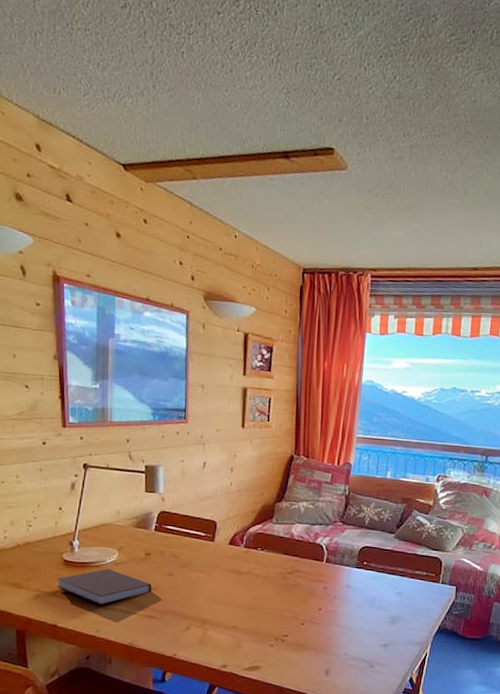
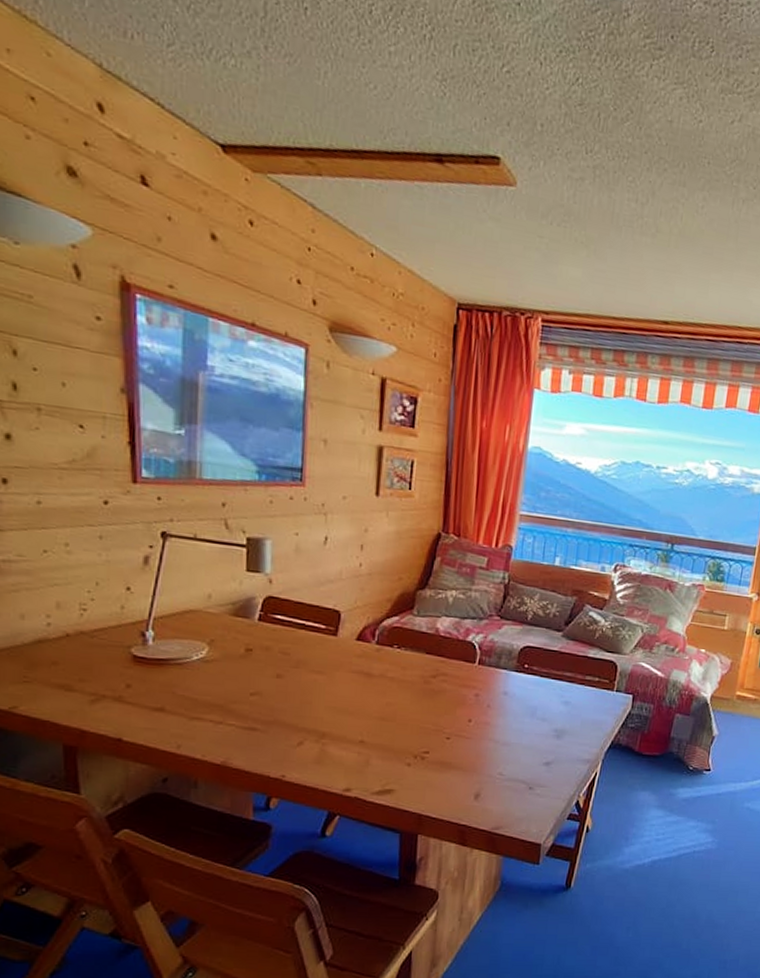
notebook: present [57,568,152,605] -> none [122,667,253,714]

